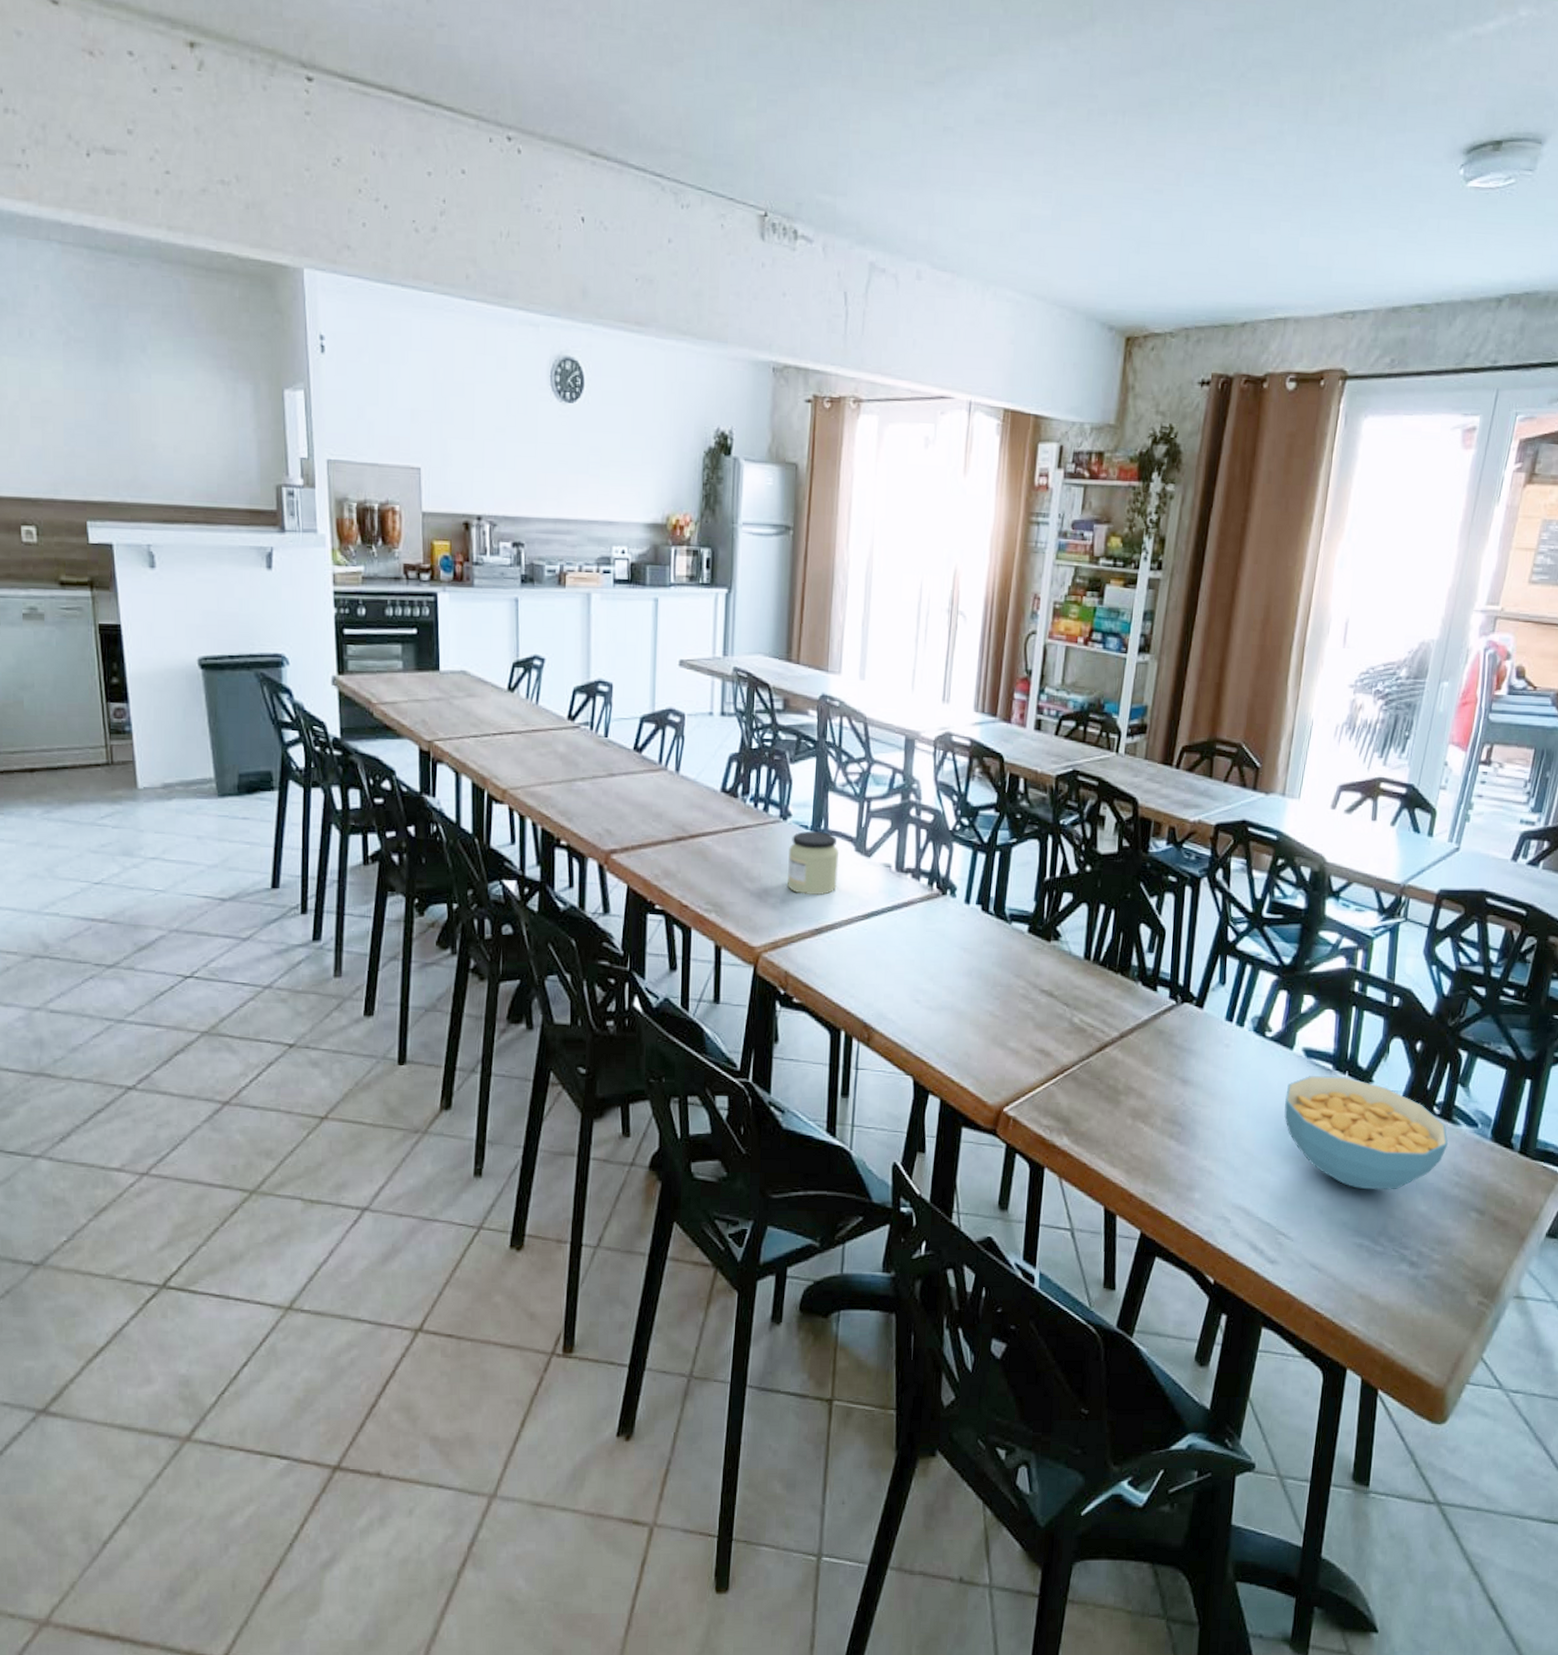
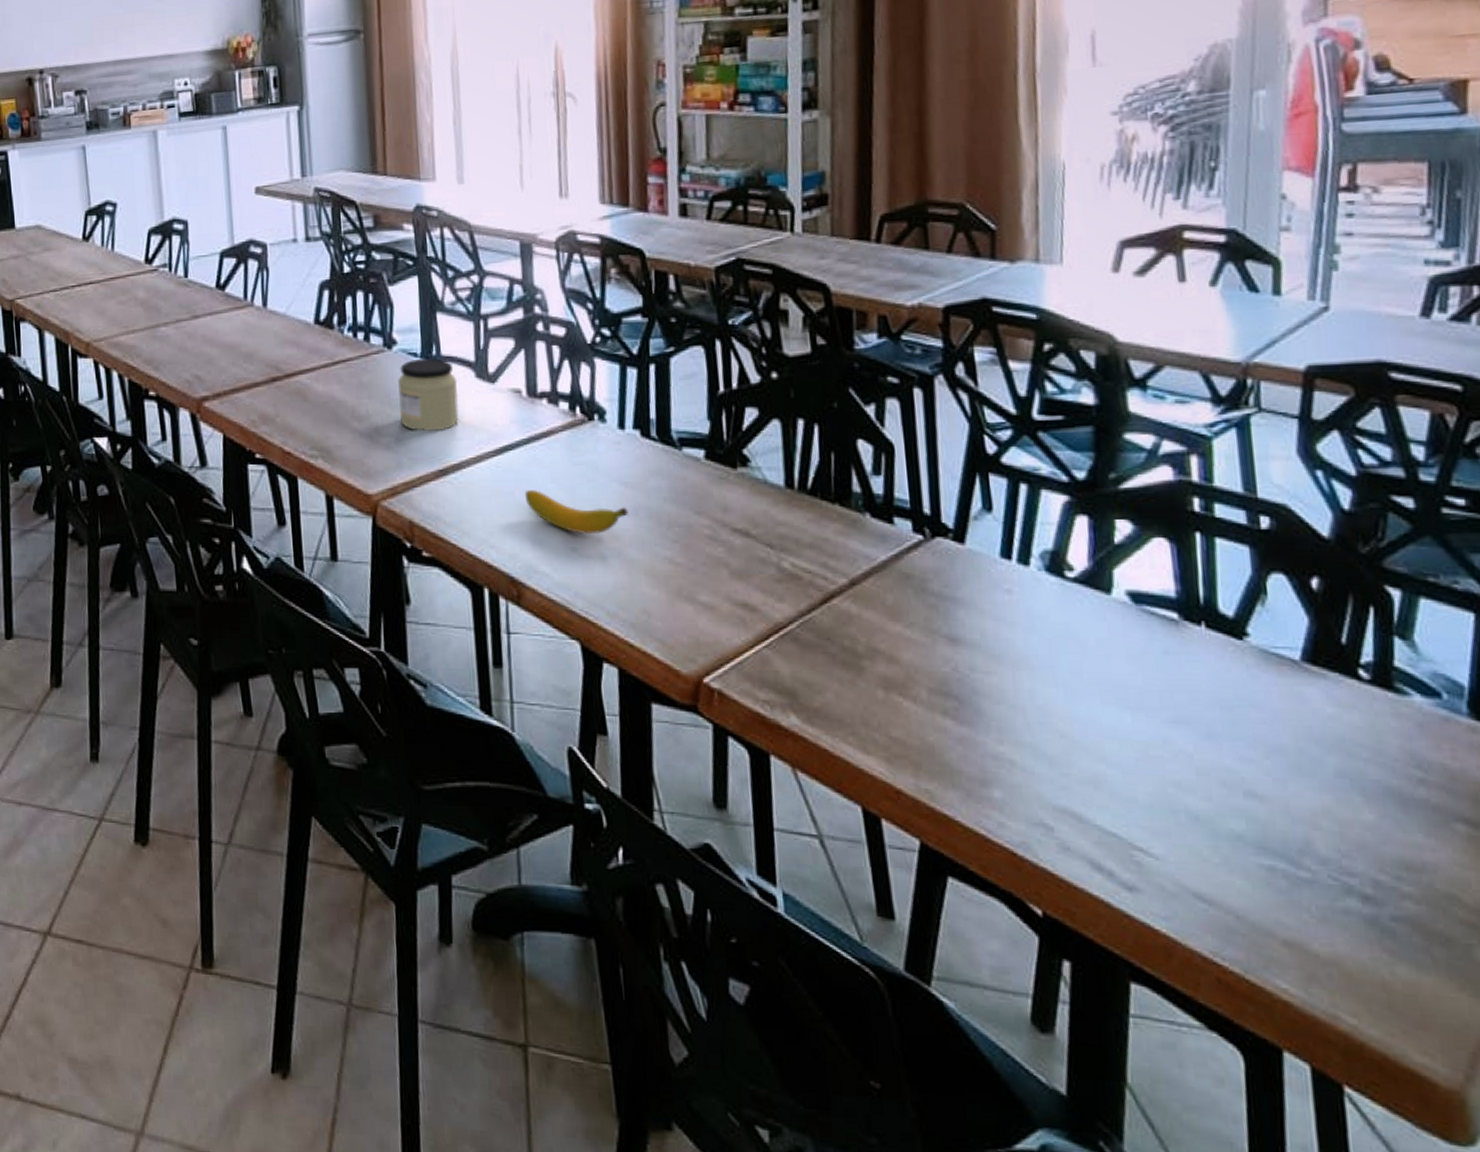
banana: none [883,950,964,989] -> present [524,490,628,534]
cereal bowl: present [1284,1075,1448,1190] -> none [1110,627,1394,790]

